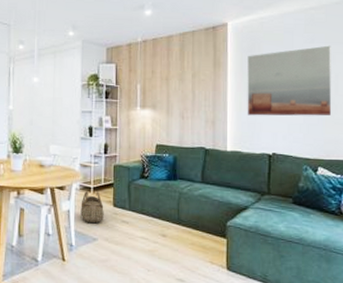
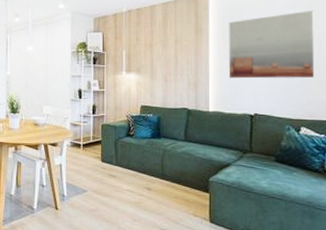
basket: present [80,191,104,223] -> none [71,148,93,176]

